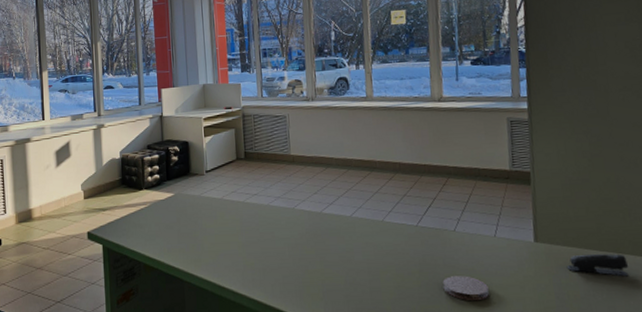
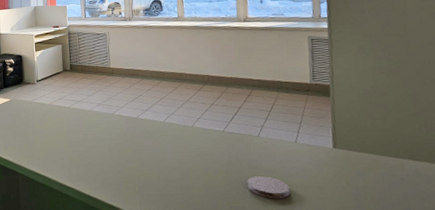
stapler: present [566,254,629,277] -> none [363,161,424,182]

